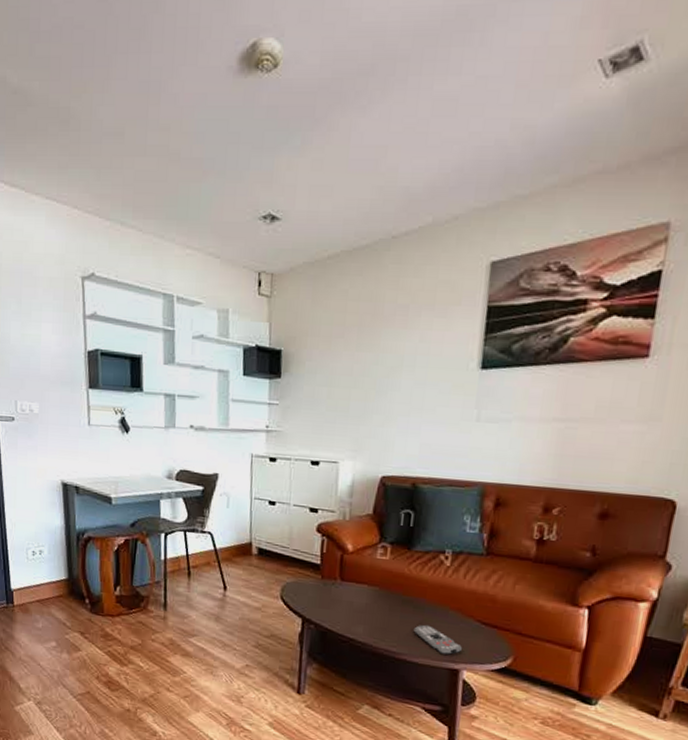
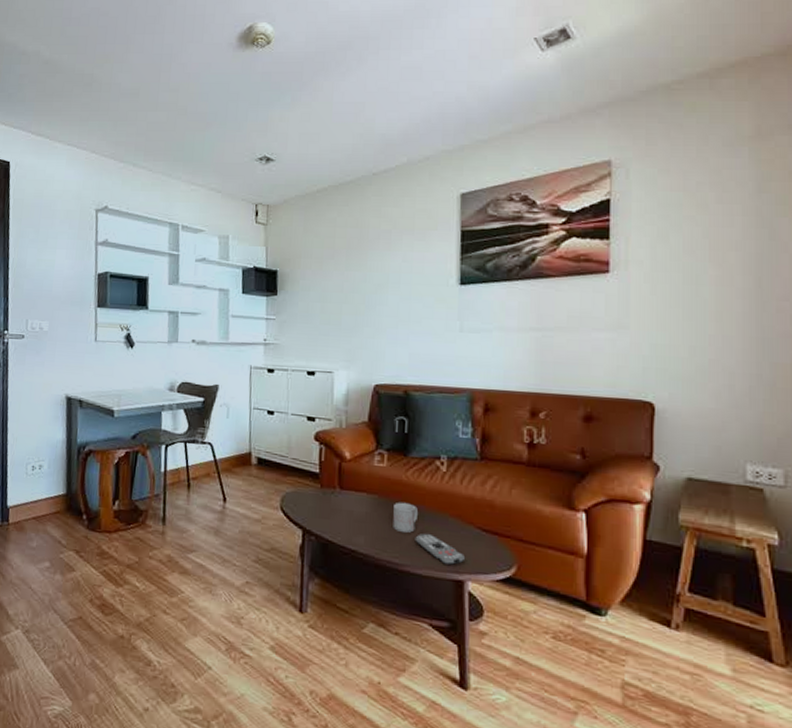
mug: none [392,594,418,624] -> present [393,502,418,533]

